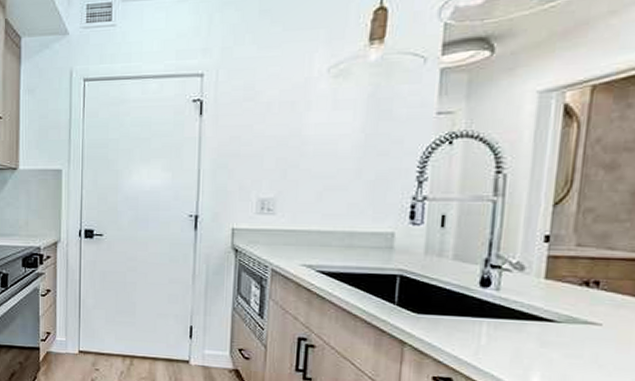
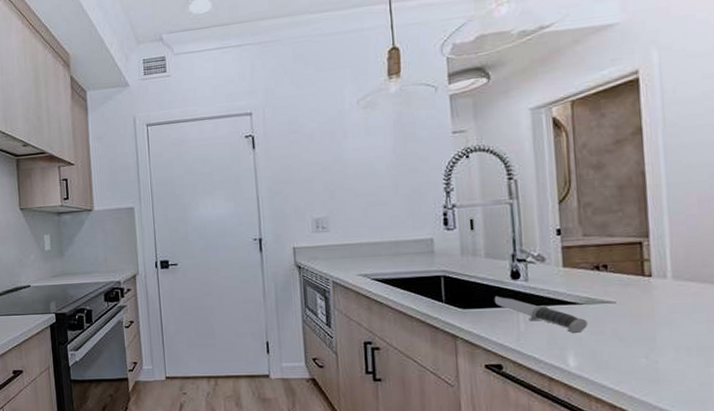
knife: none [455,303,563,354] -> present [494,296,587,333]

